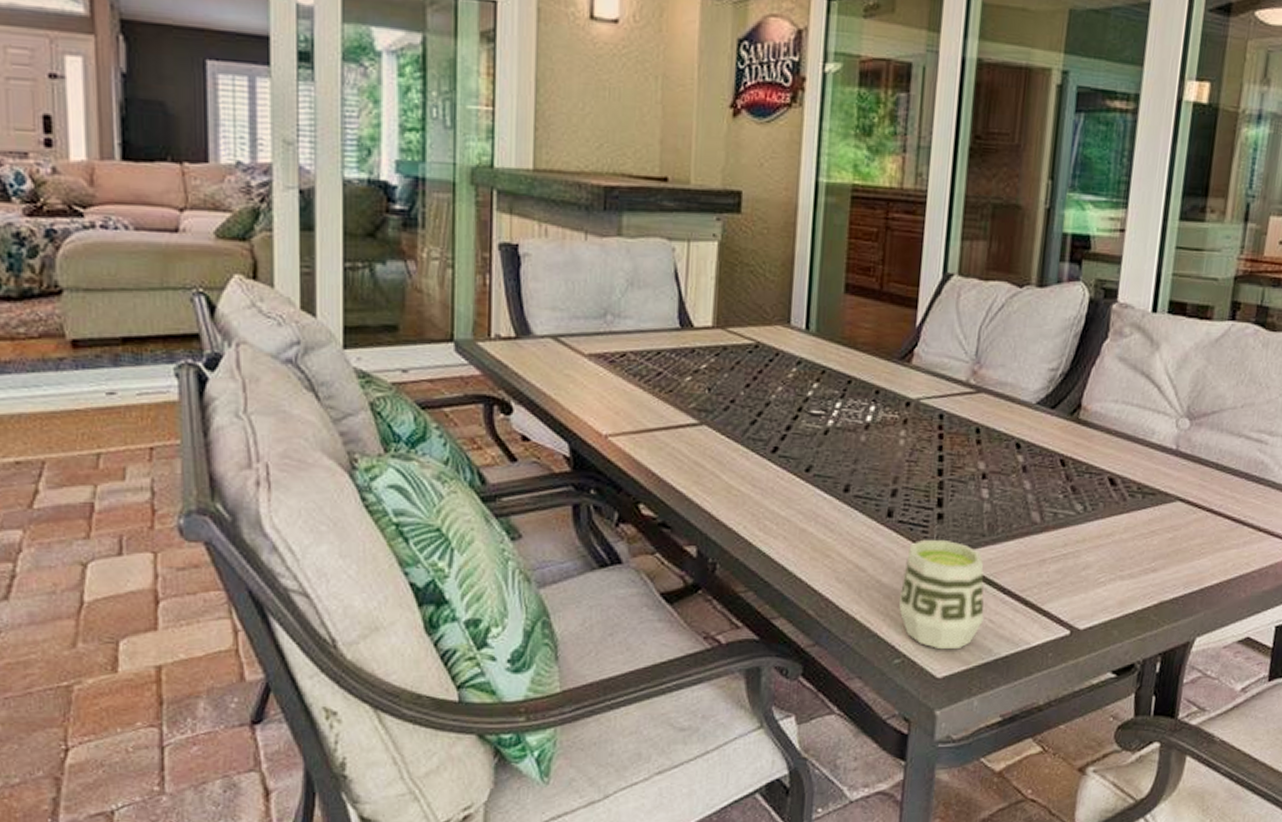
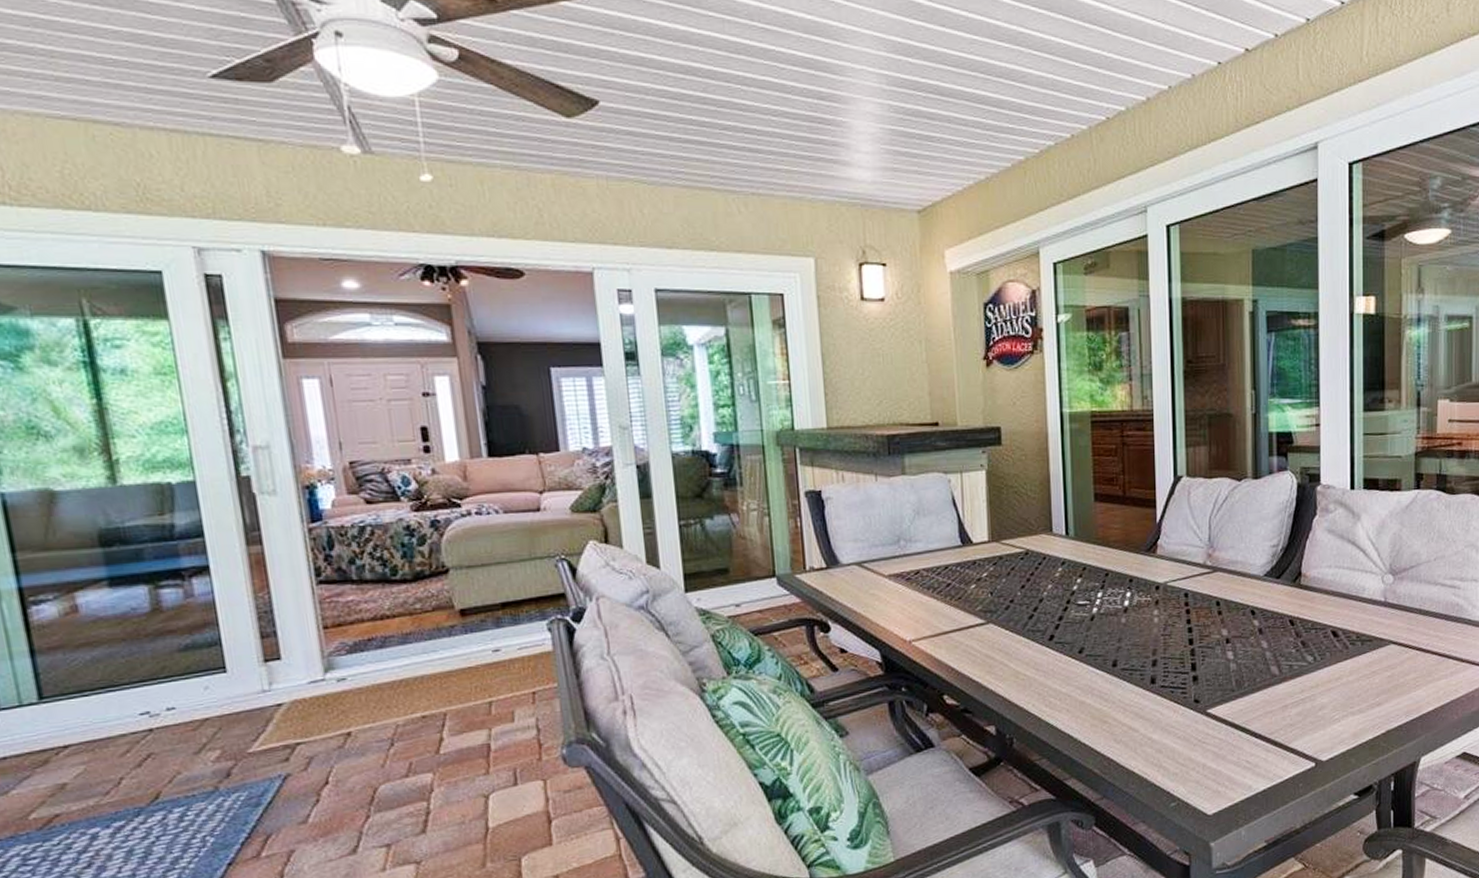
cup: present [898,539,984,650] -> none [1168,697,1241,791]

